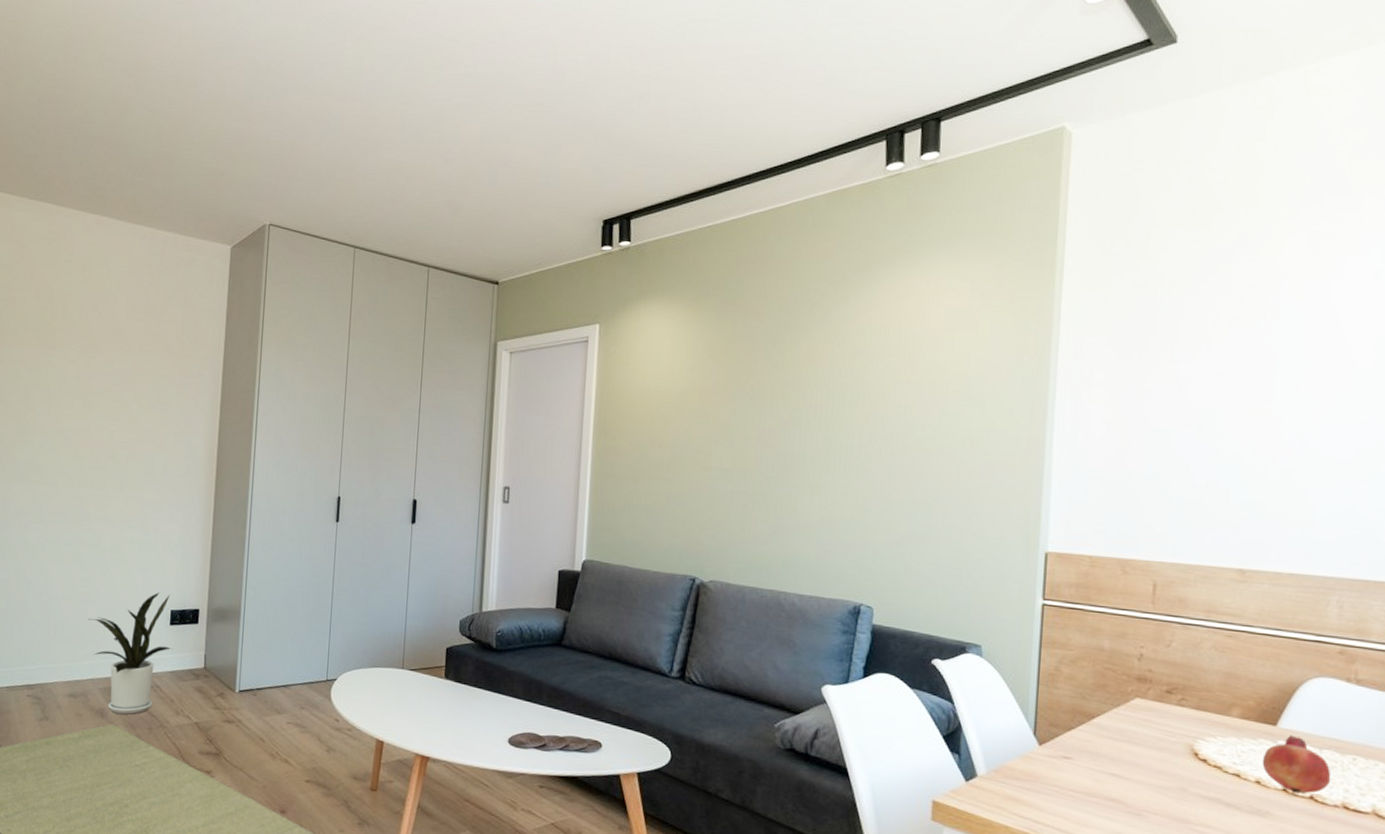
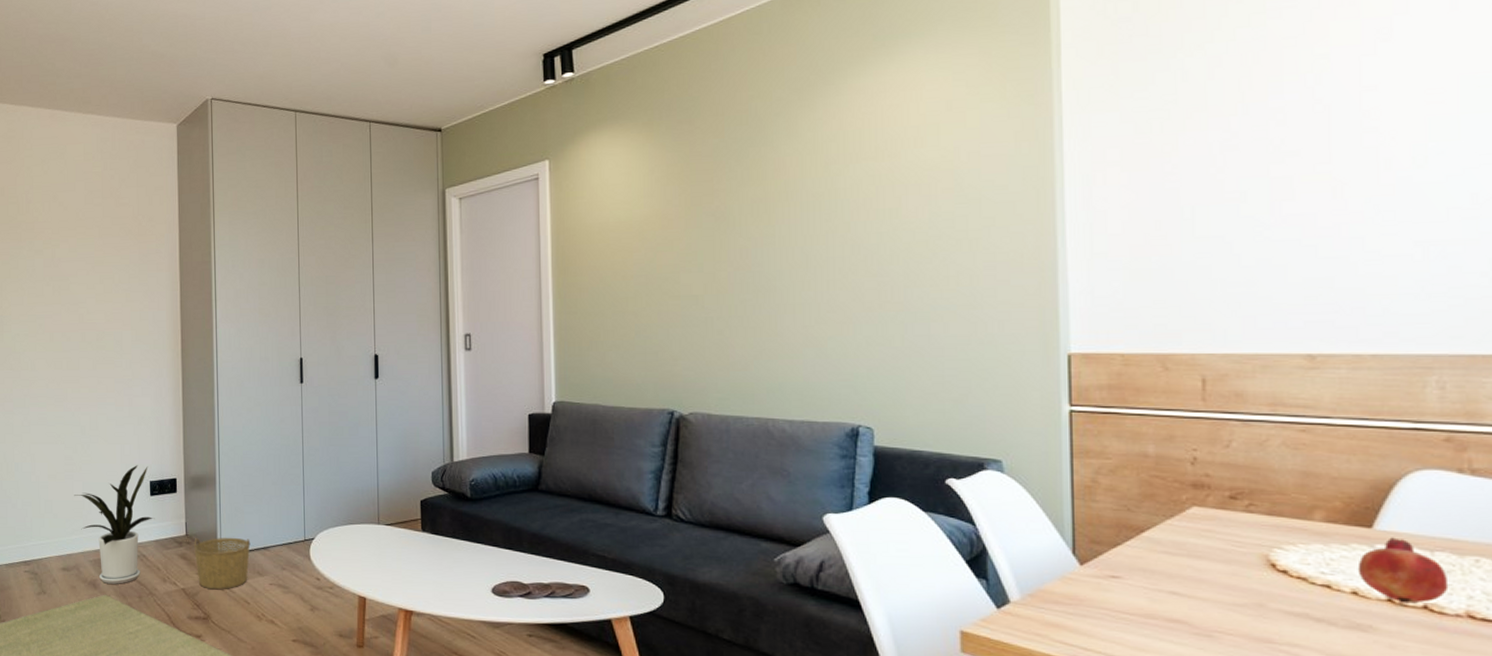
basket: none [211,672,271,726] -> present [194,537,251,590]

